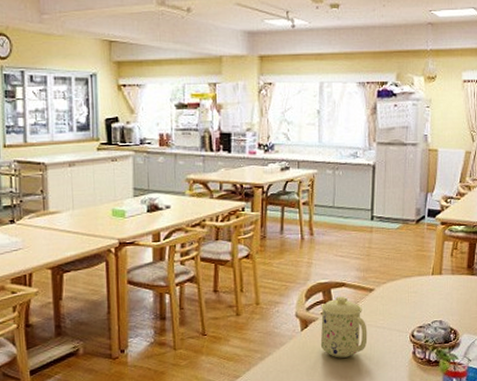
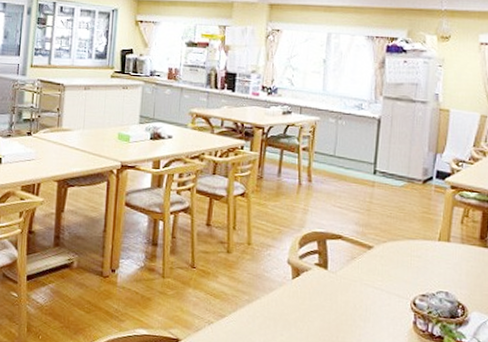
mug: present [320,296,368,358] -> none [311,249,364,316]

